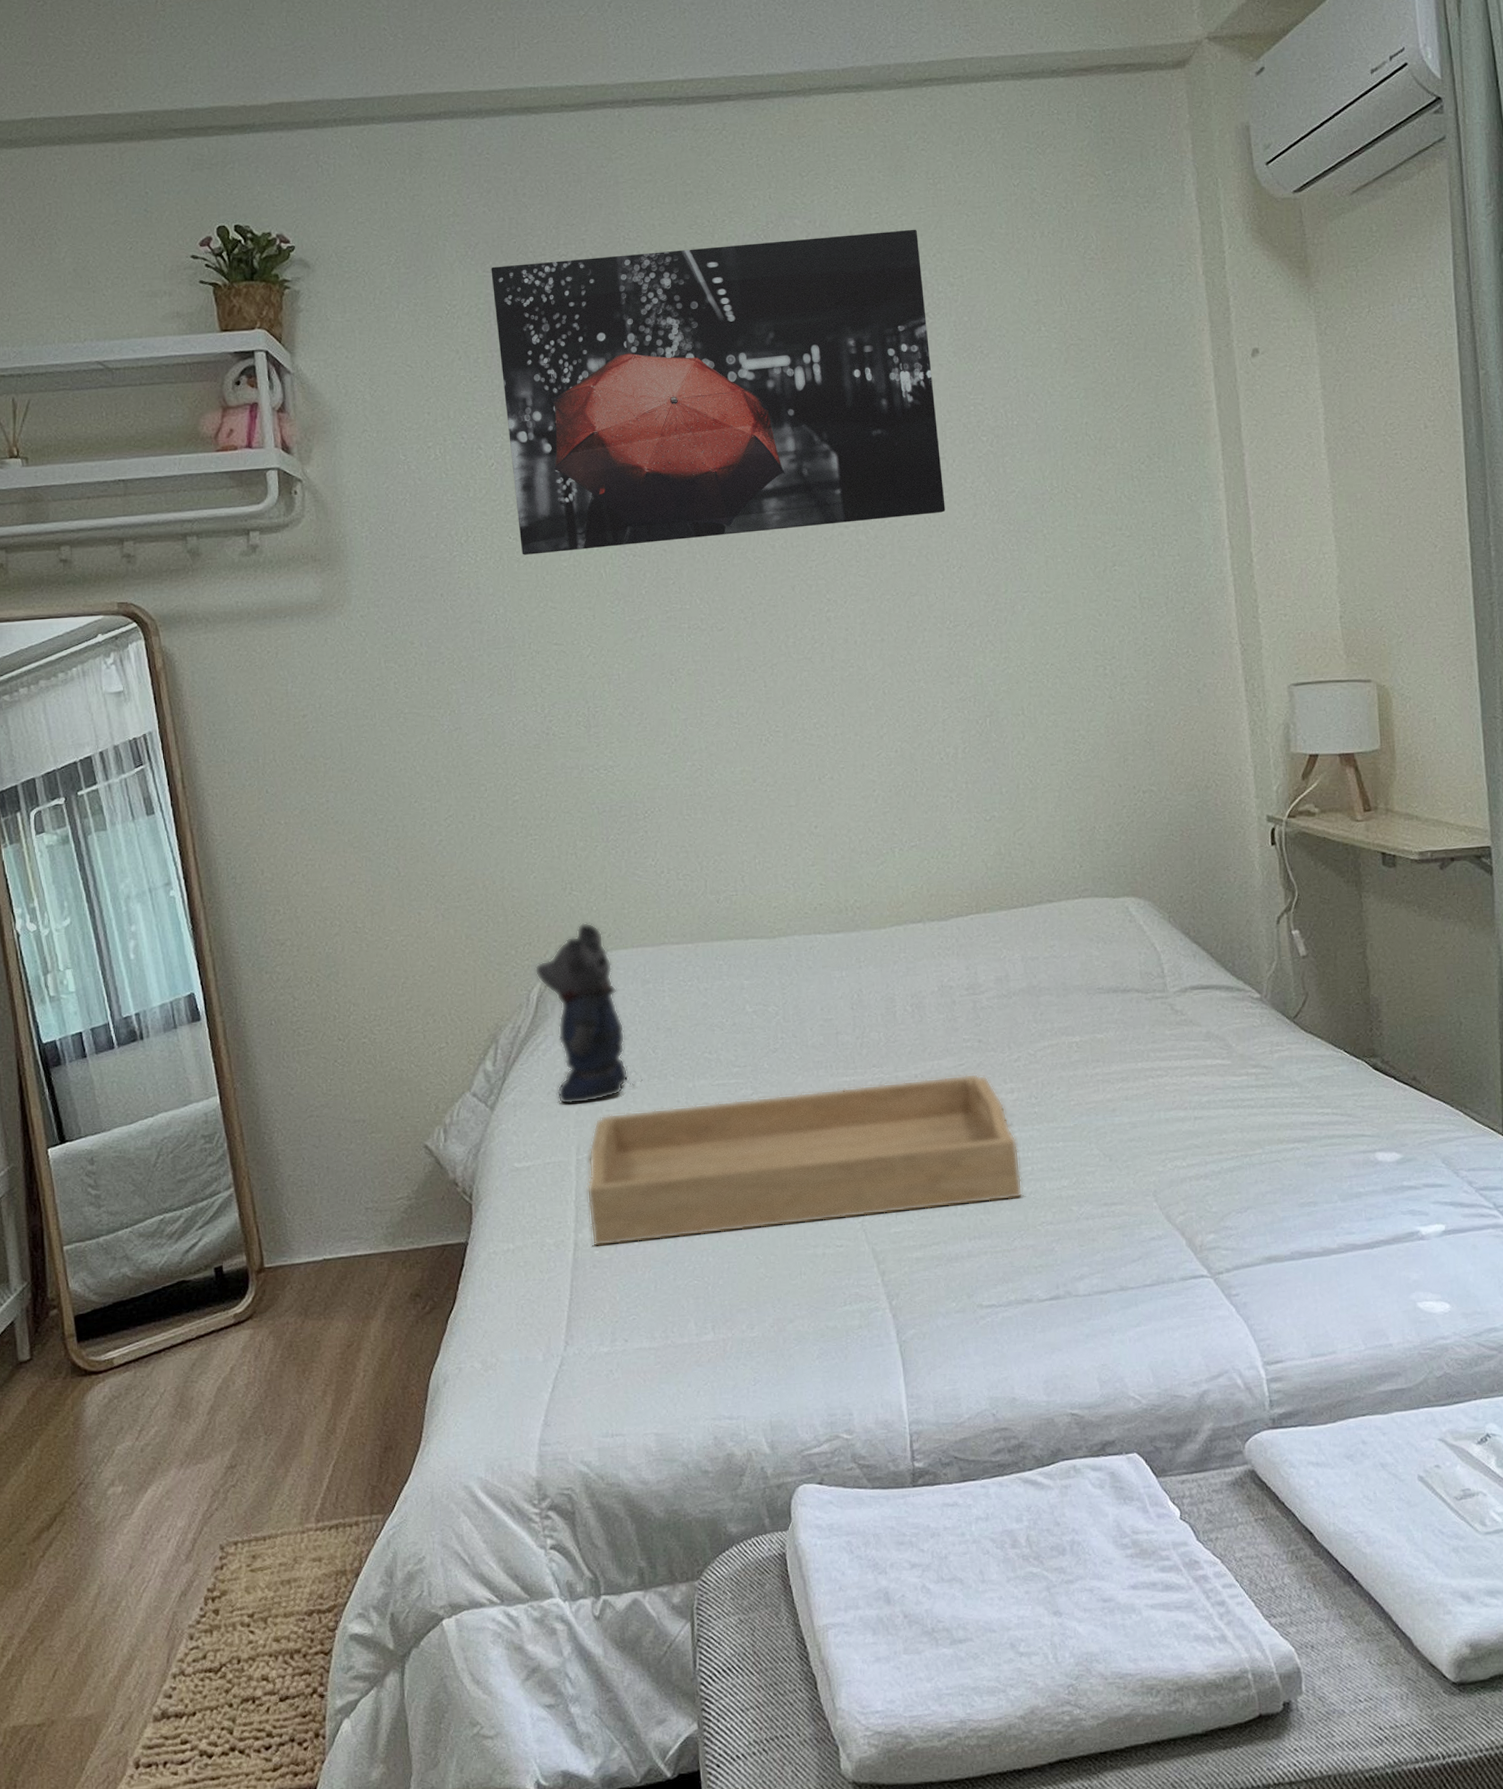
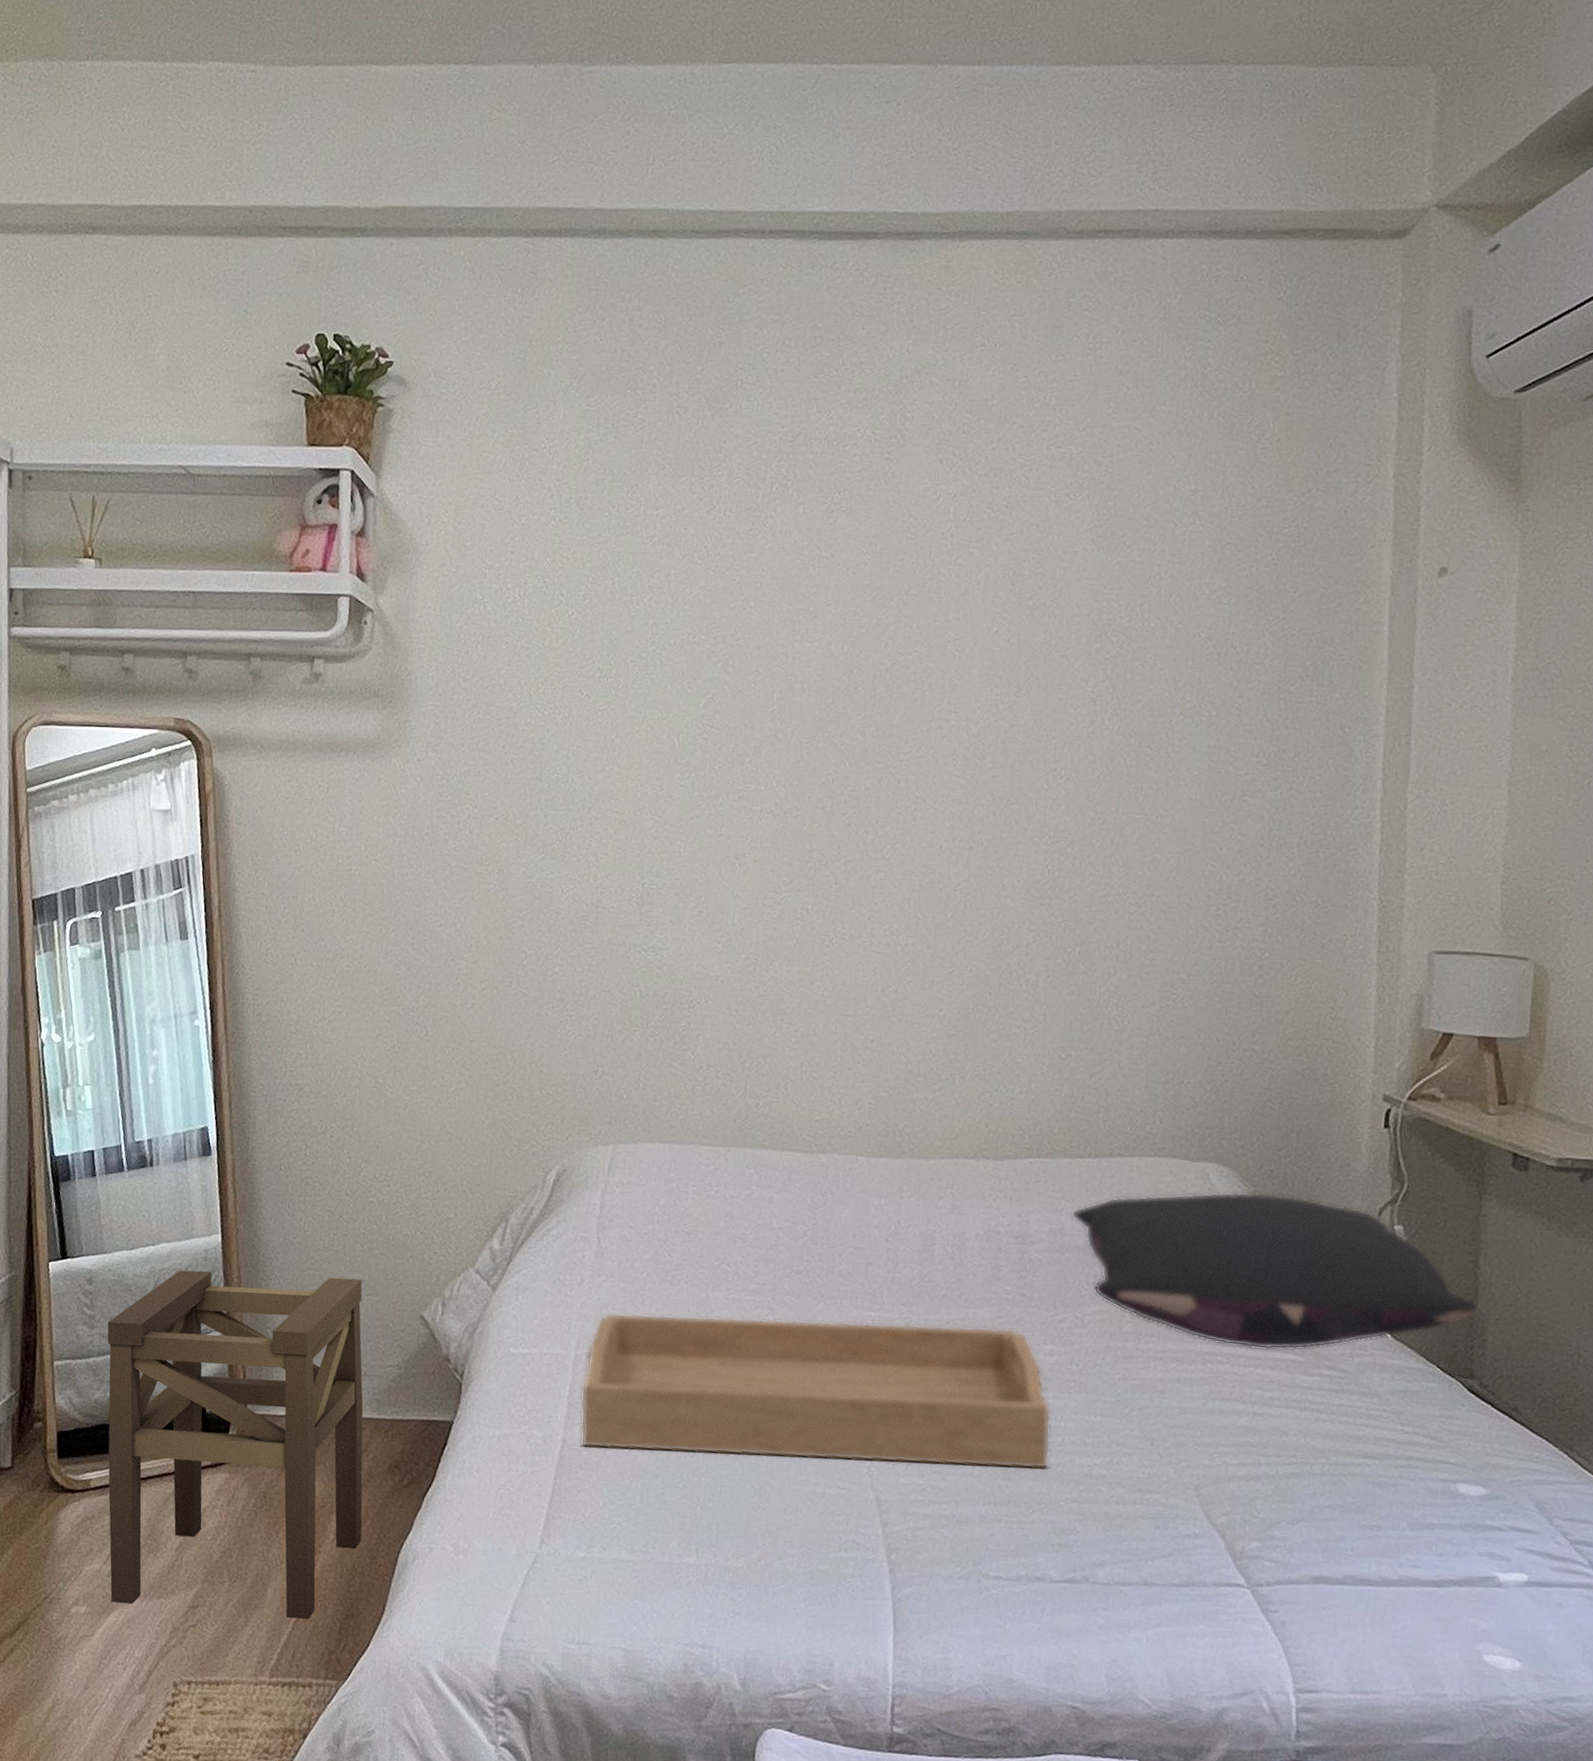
stool: none [114,1119,391,1477] -> present [107,1270,363,1619]
wall art: present [491,229,946,555] -> none [592,398,1069,717]
bear: present [534,922,643,1105] -> none [554,1109,654,1298]
pillow: none [1013,917,1373,1060] -> present [1071,1192,1480,1350]

